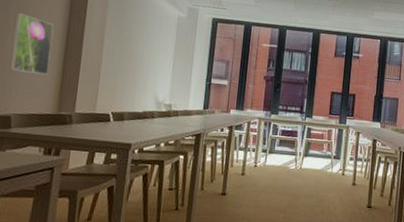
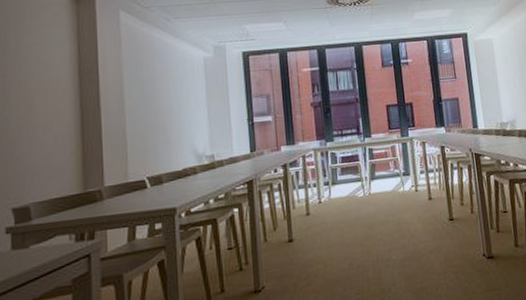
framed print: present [9,12,54,76] -> none [16,87,65,154]

